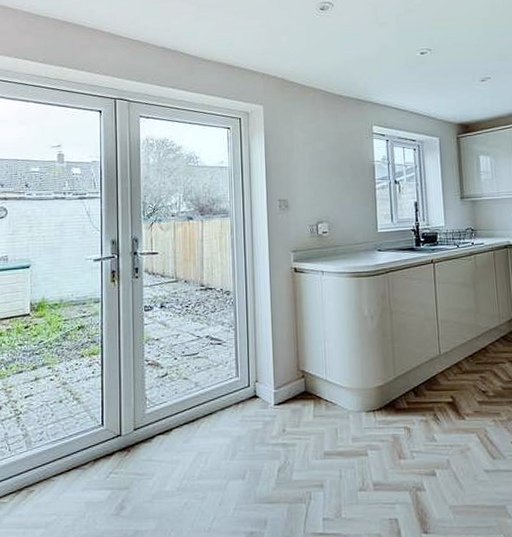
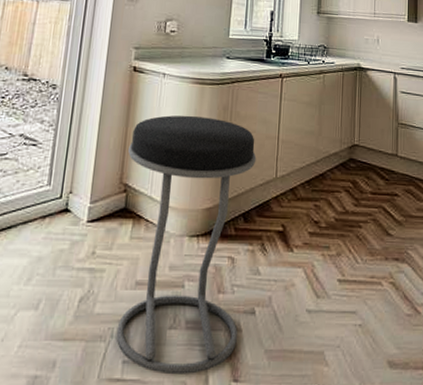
stool: none [301,306,422,529] -> present [116,115,257,375]

